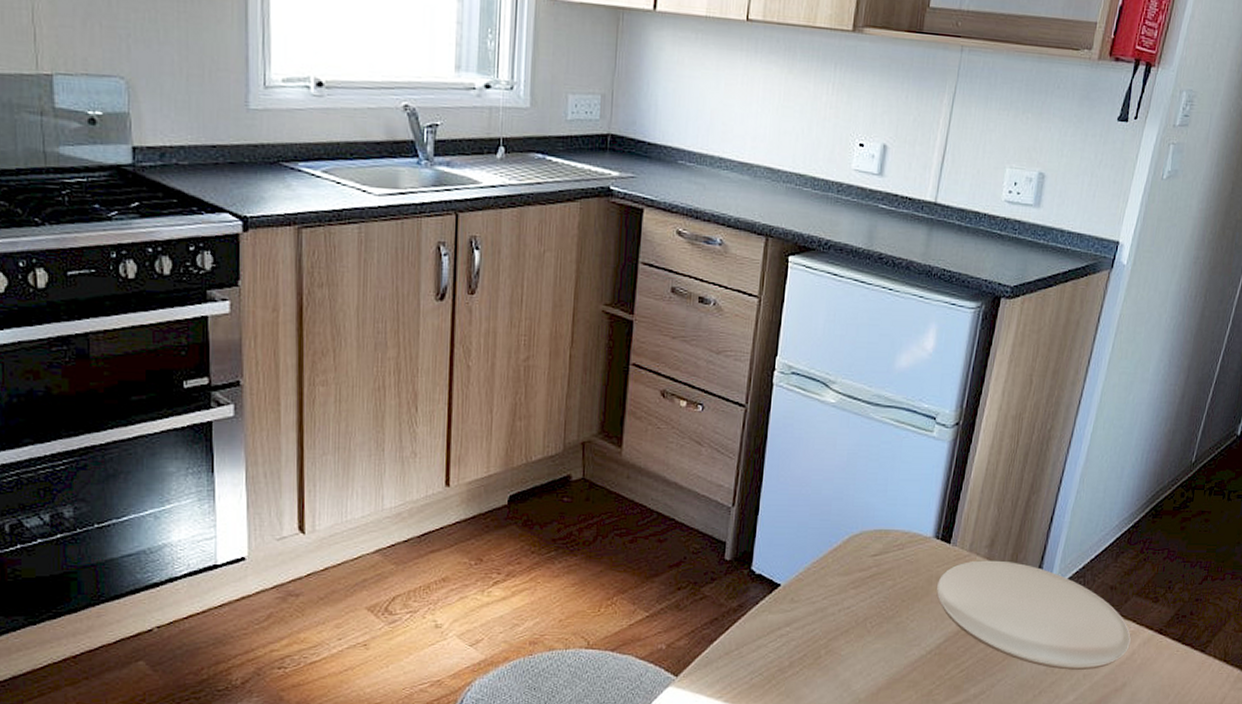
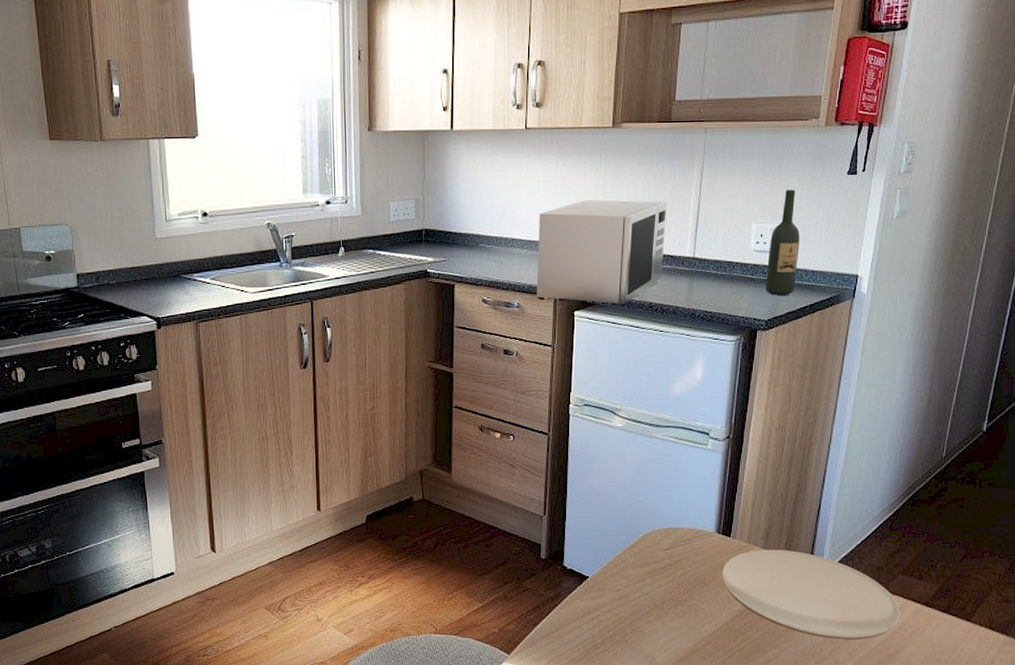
microwave: none [744,118,910,253] -> present [536,200,667,305]
wine bottle: none [1015,131,1059,258] -> present [766,190,800,295]

